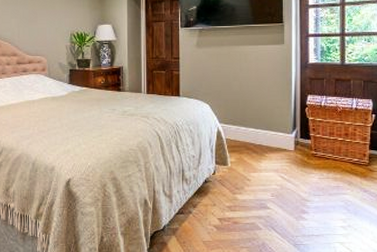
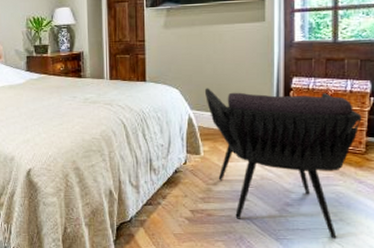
armchair: none [231,103,365,243] -> present [204,88,362,238]

